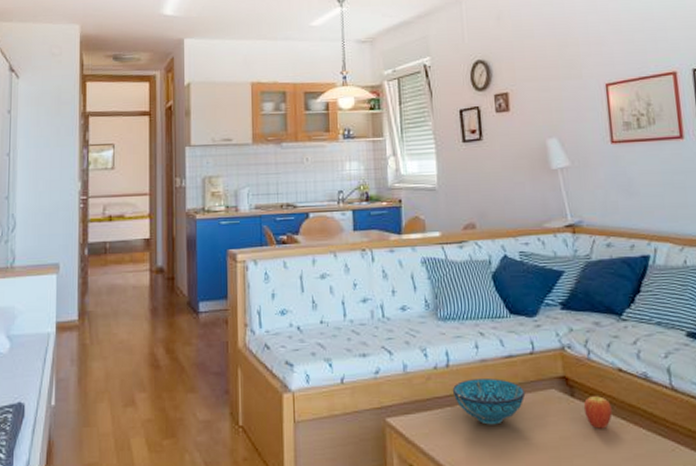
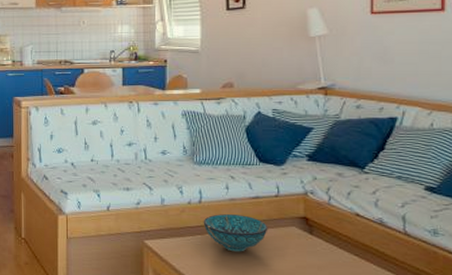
fruit: present [583,396,613,429] -> none [320,235,346,262]

